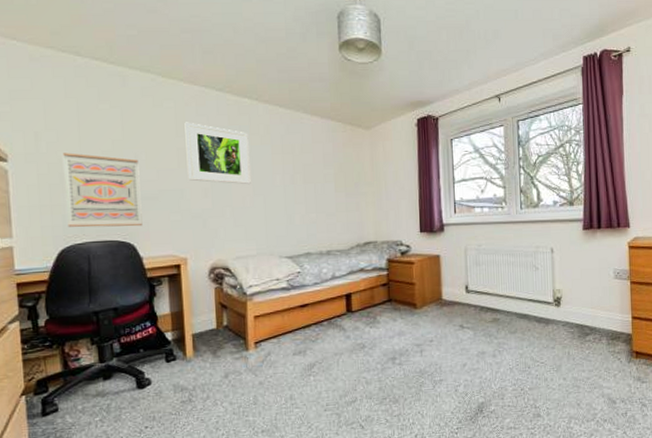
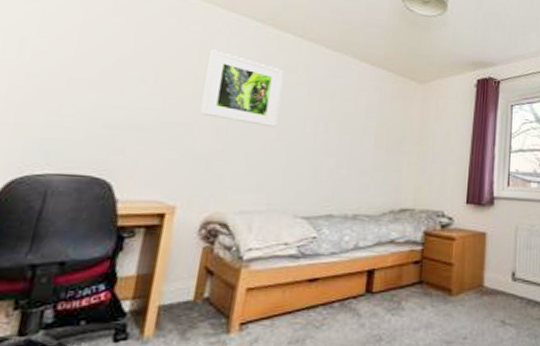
wall art: present [62,153,143,228] -> none [29,65,144,162]

